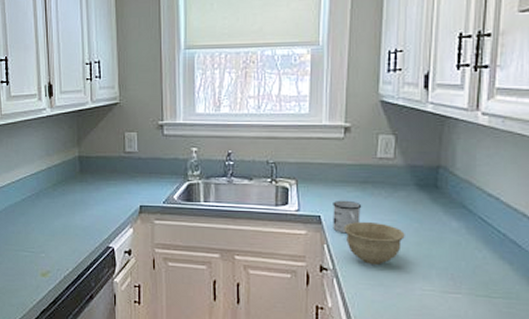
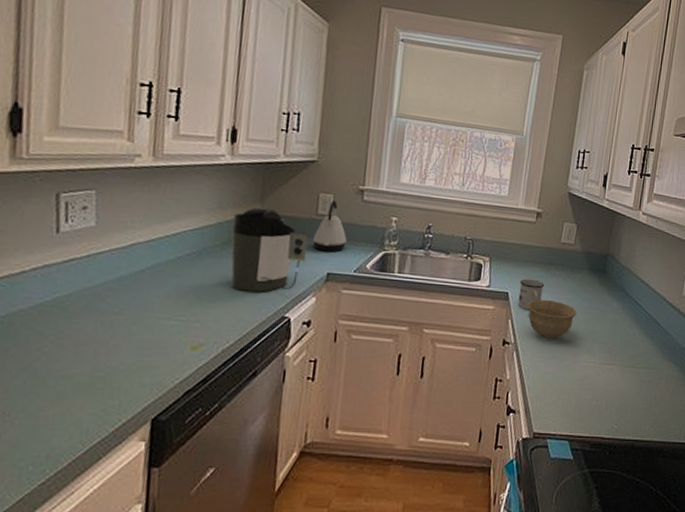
coffee maker: none [58,150,120,226] -> present [231,206,308,292]
kettle: none [124,138,153,186] -> present [312,200,347,252]

